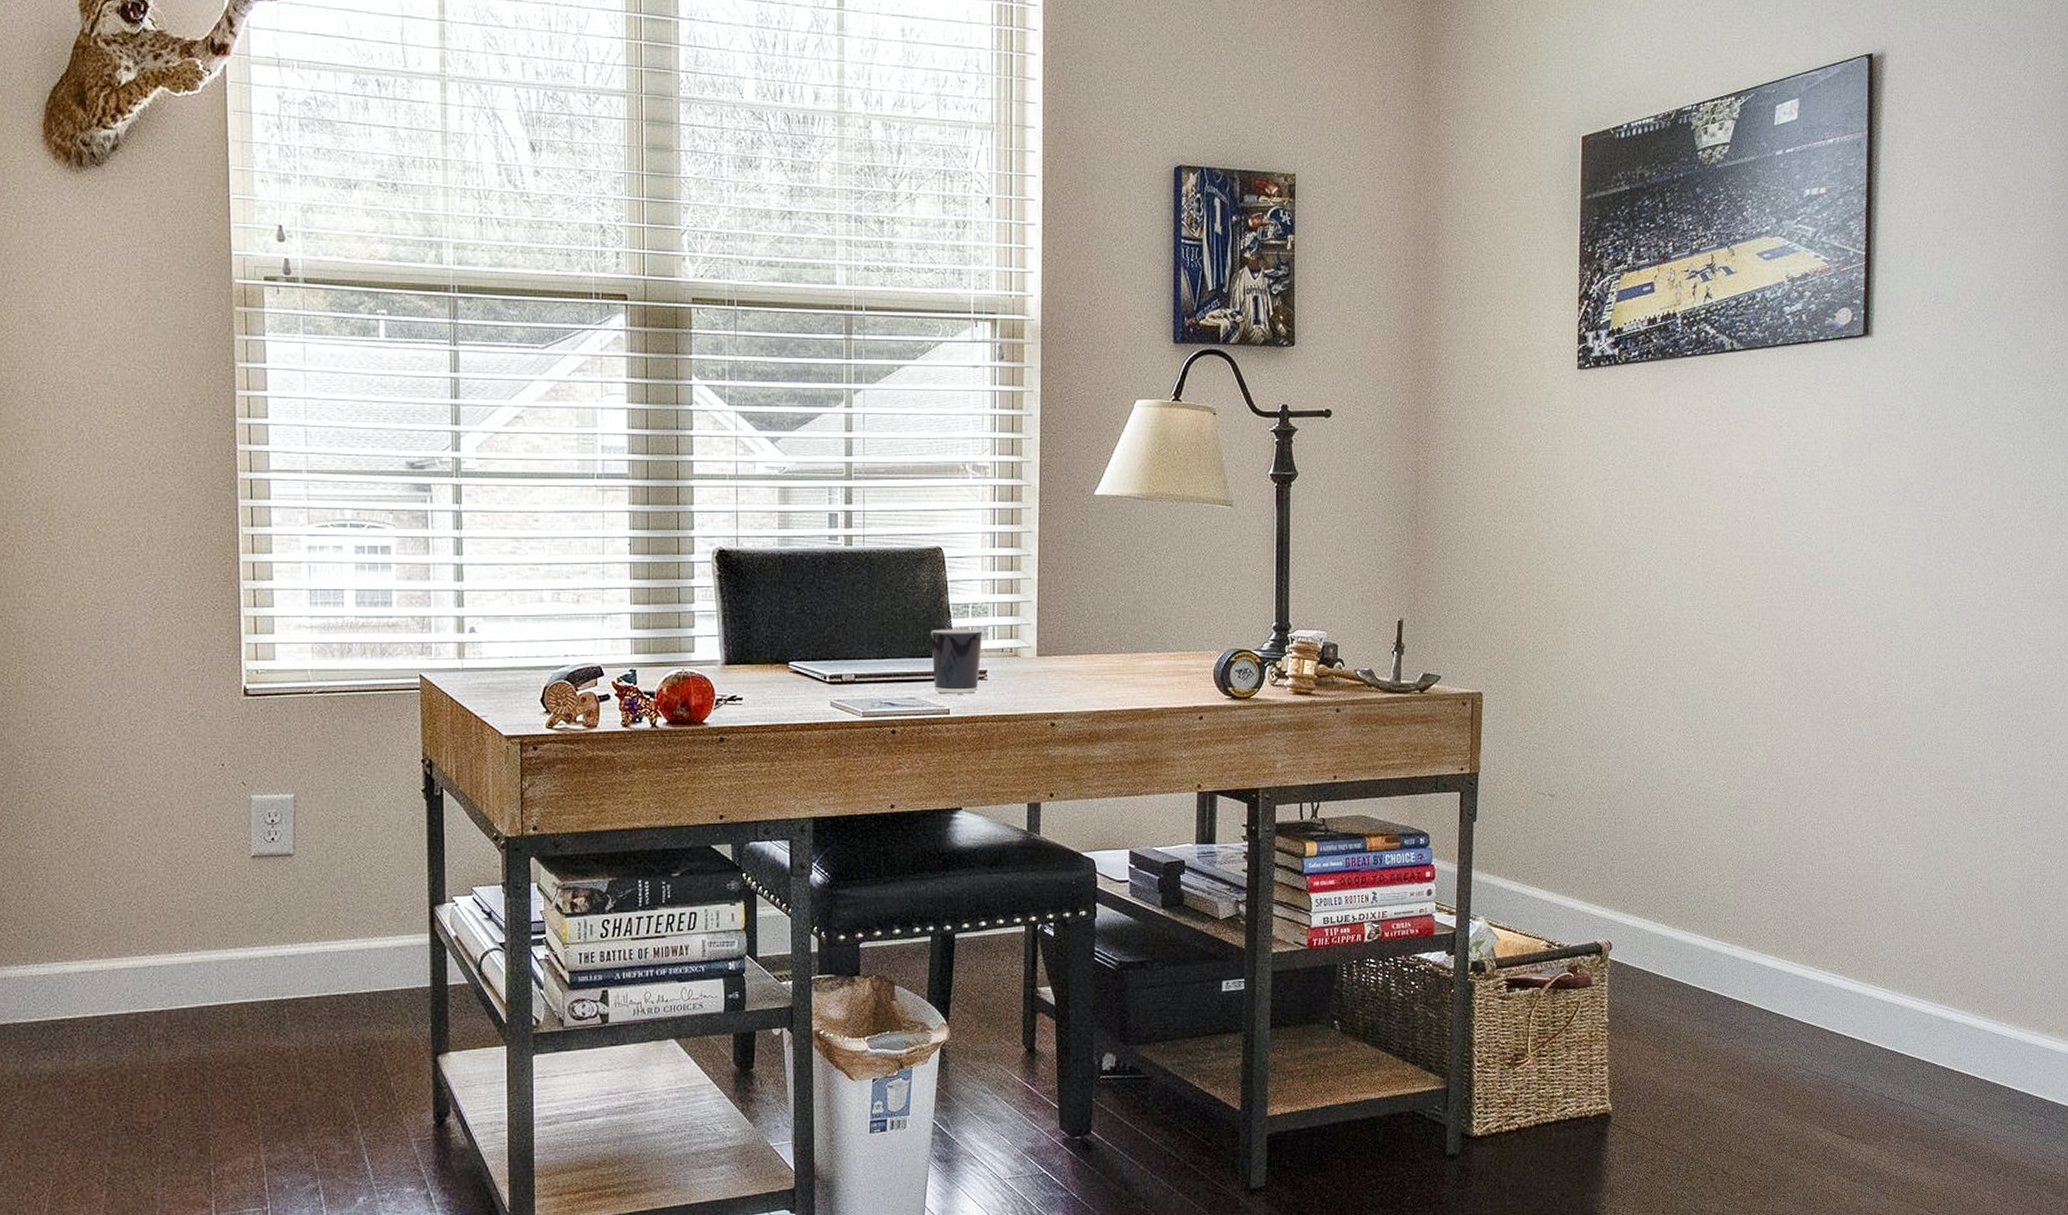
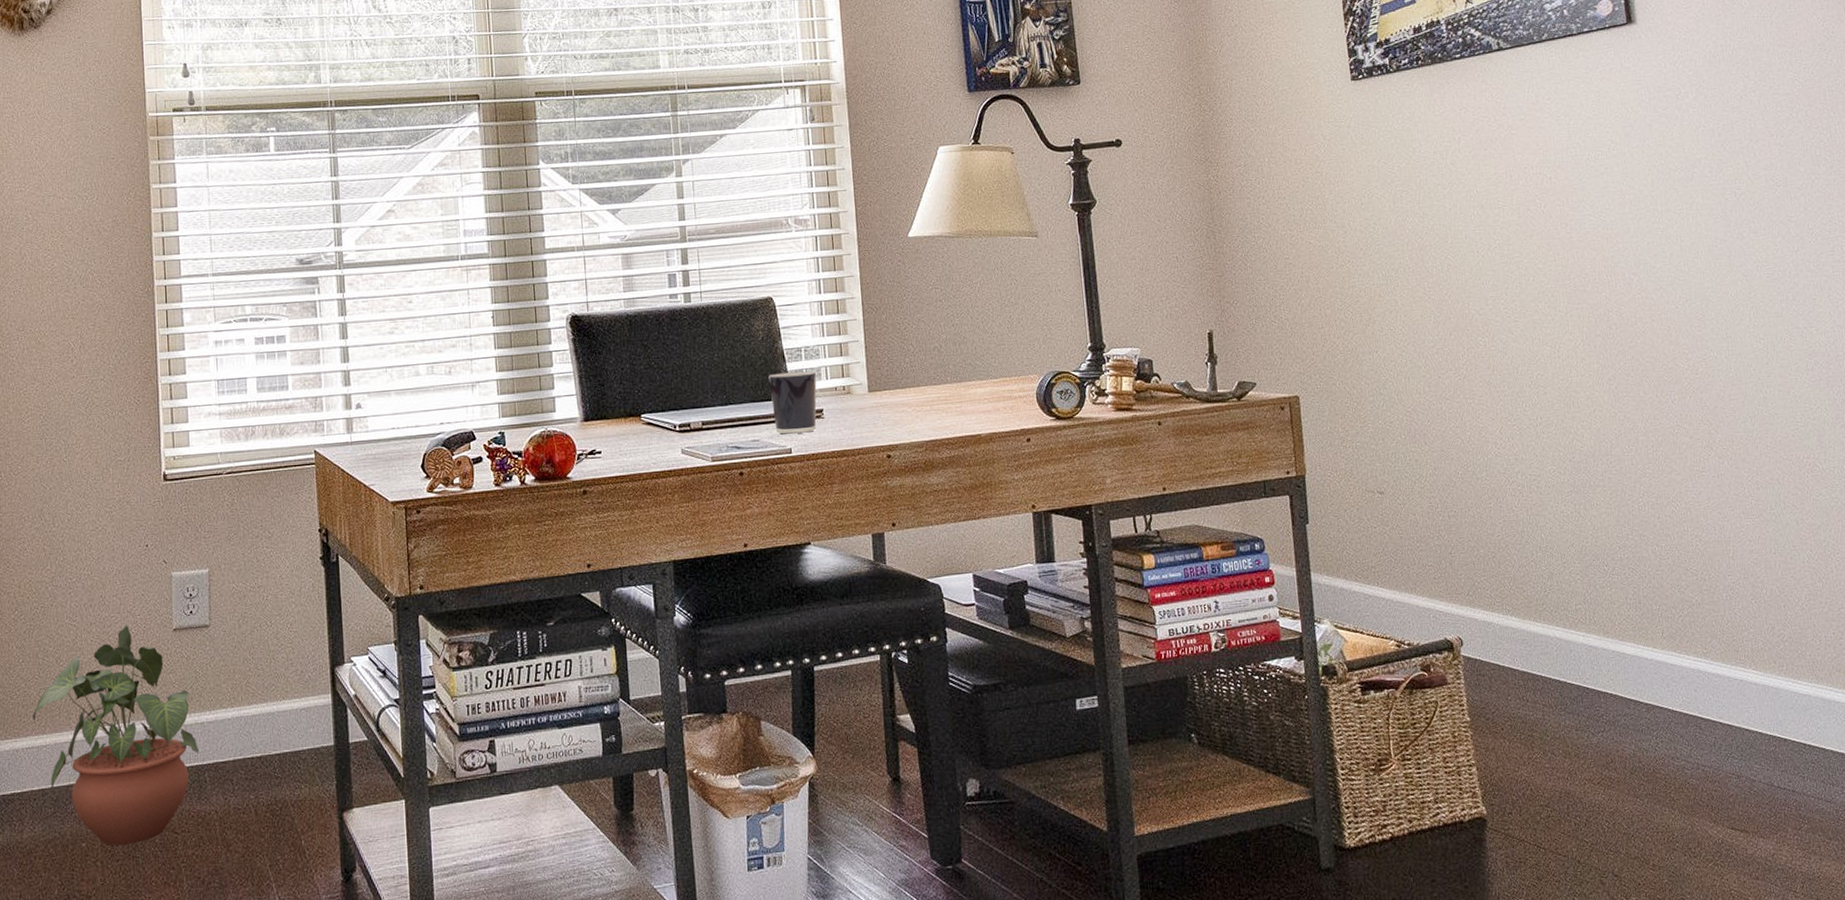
potted plant: none [87,848,277,1078] -> present [32,625,198,845]

